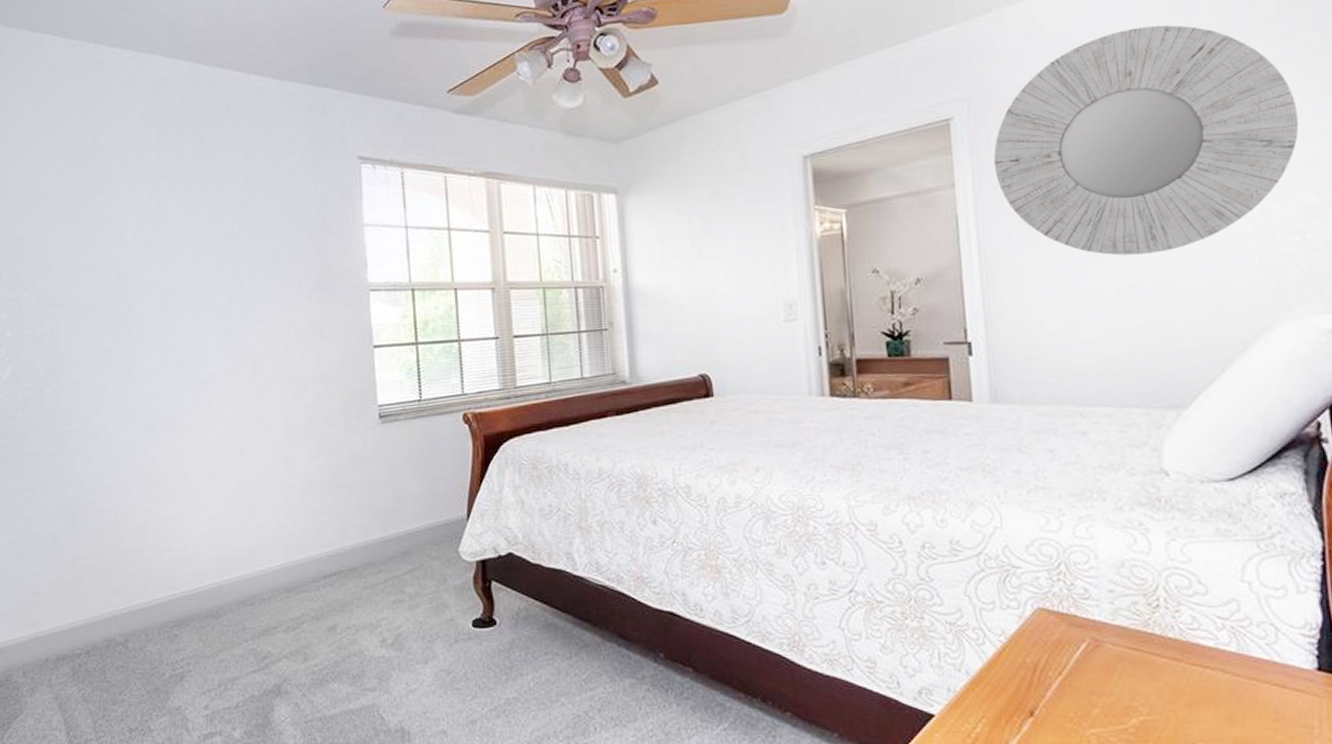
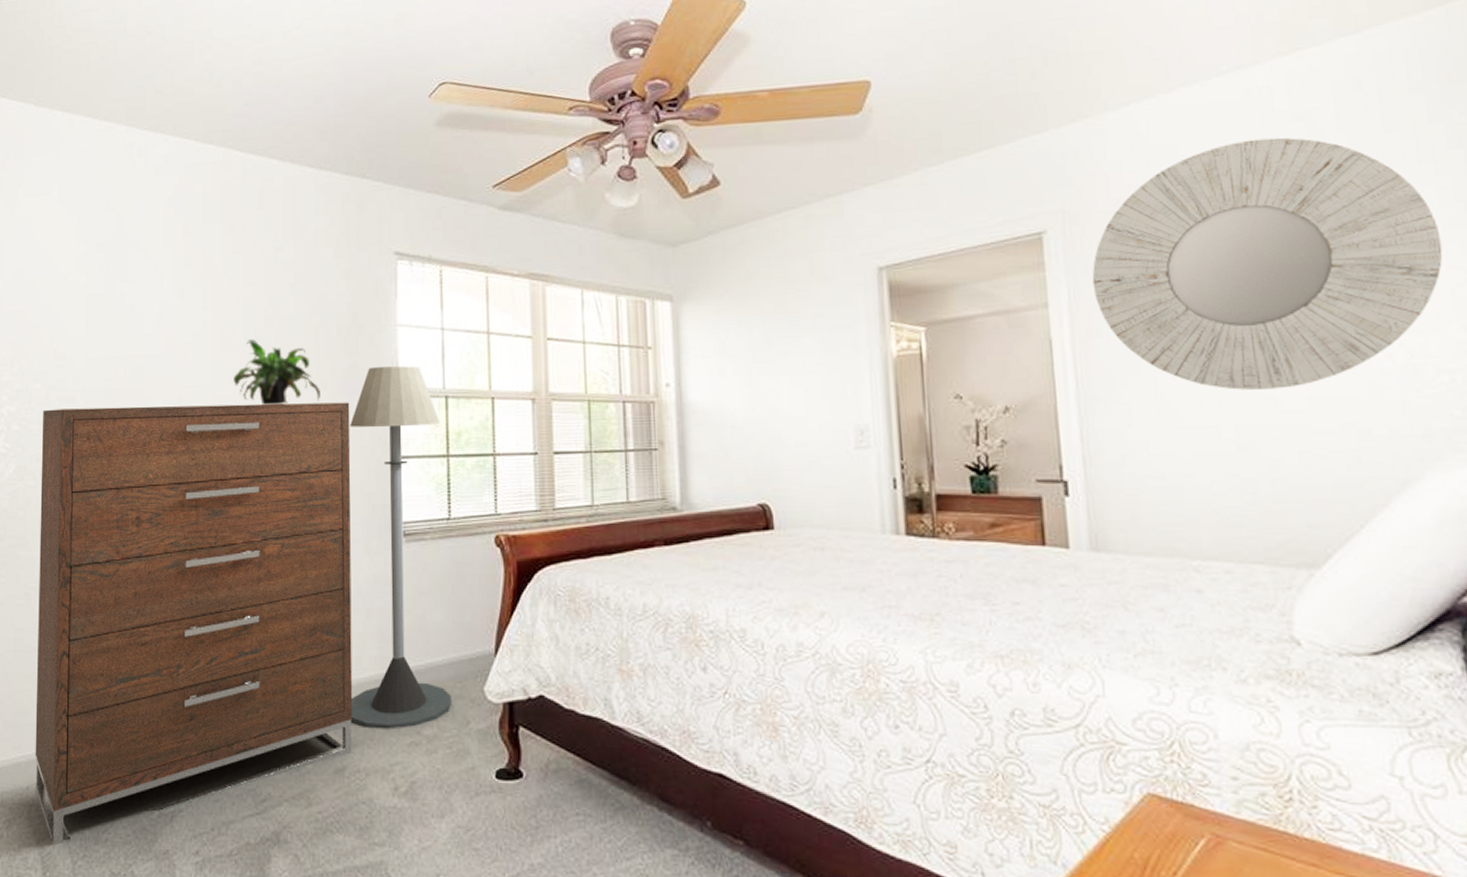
dresser: none [34,298,342,709] -> present [35,402,353,846]
potted plant: none [213,242,296,304] -> present [233,338,320,405]
floor lamp: none [325,262,430,590] -> present [350,366,451,729]

